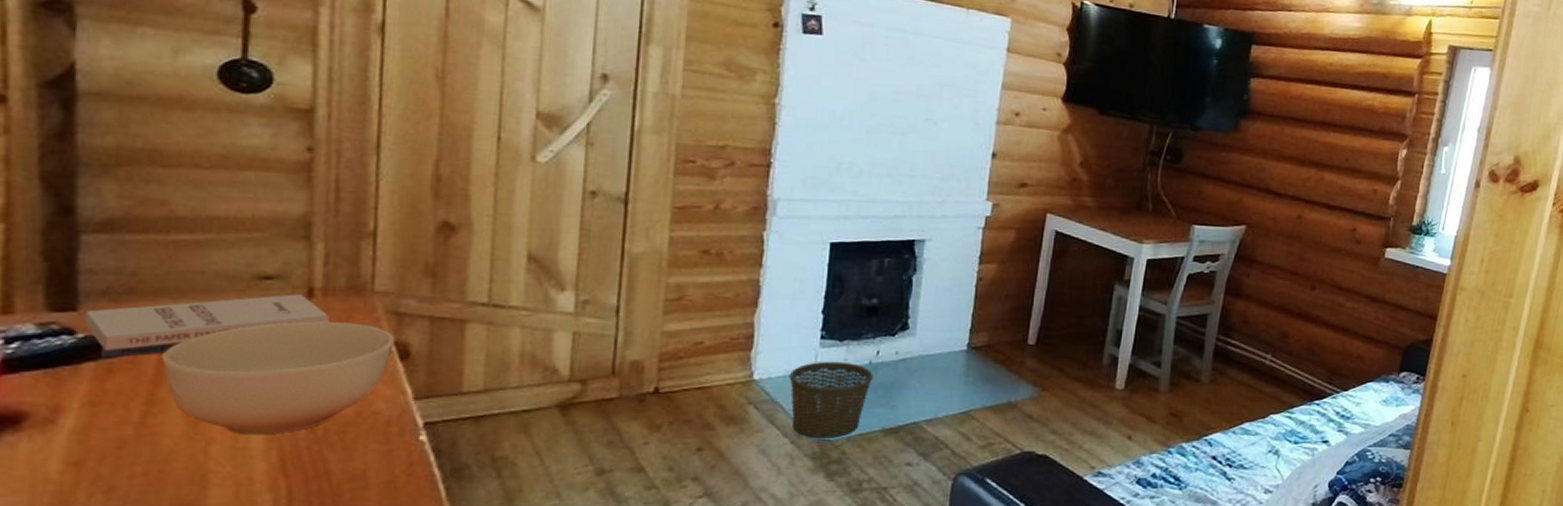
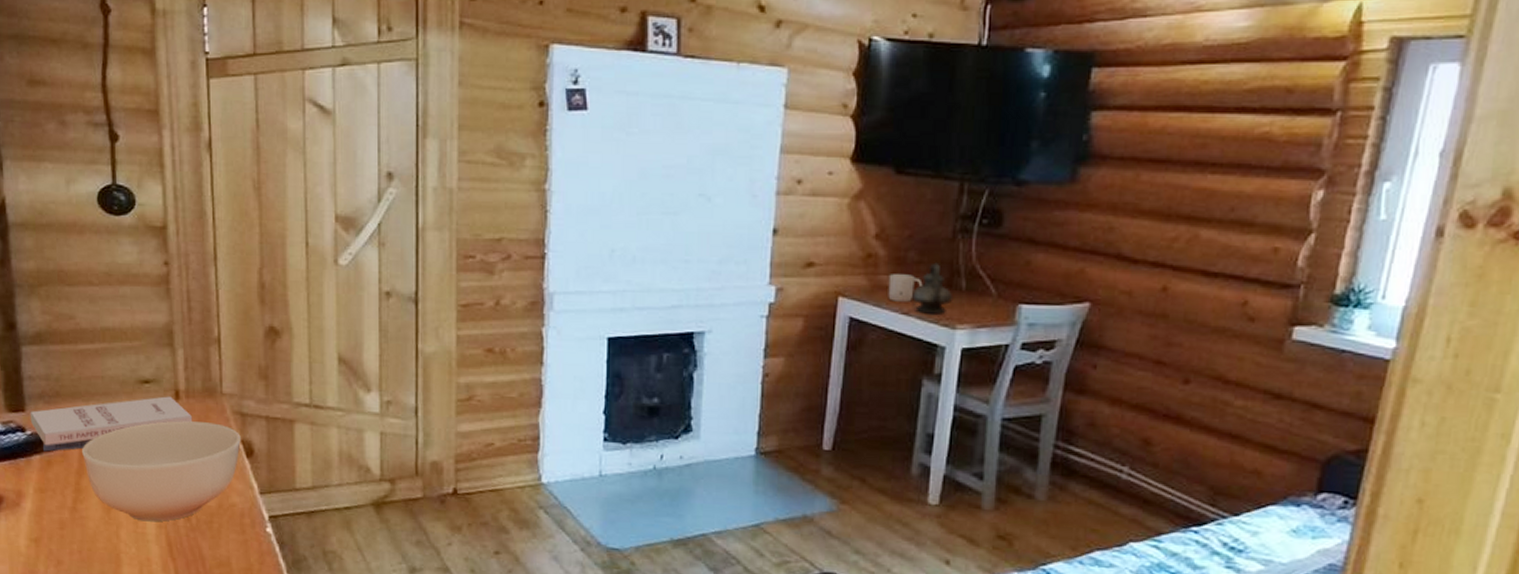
basket: present [789,361,873,438] -> none [575,465,658,547]
mug: none [1088,196,1118,220] -> present [888,274,923,302]
teapot: none [1107,188,1142,230] -> present [911,262,954,314]

